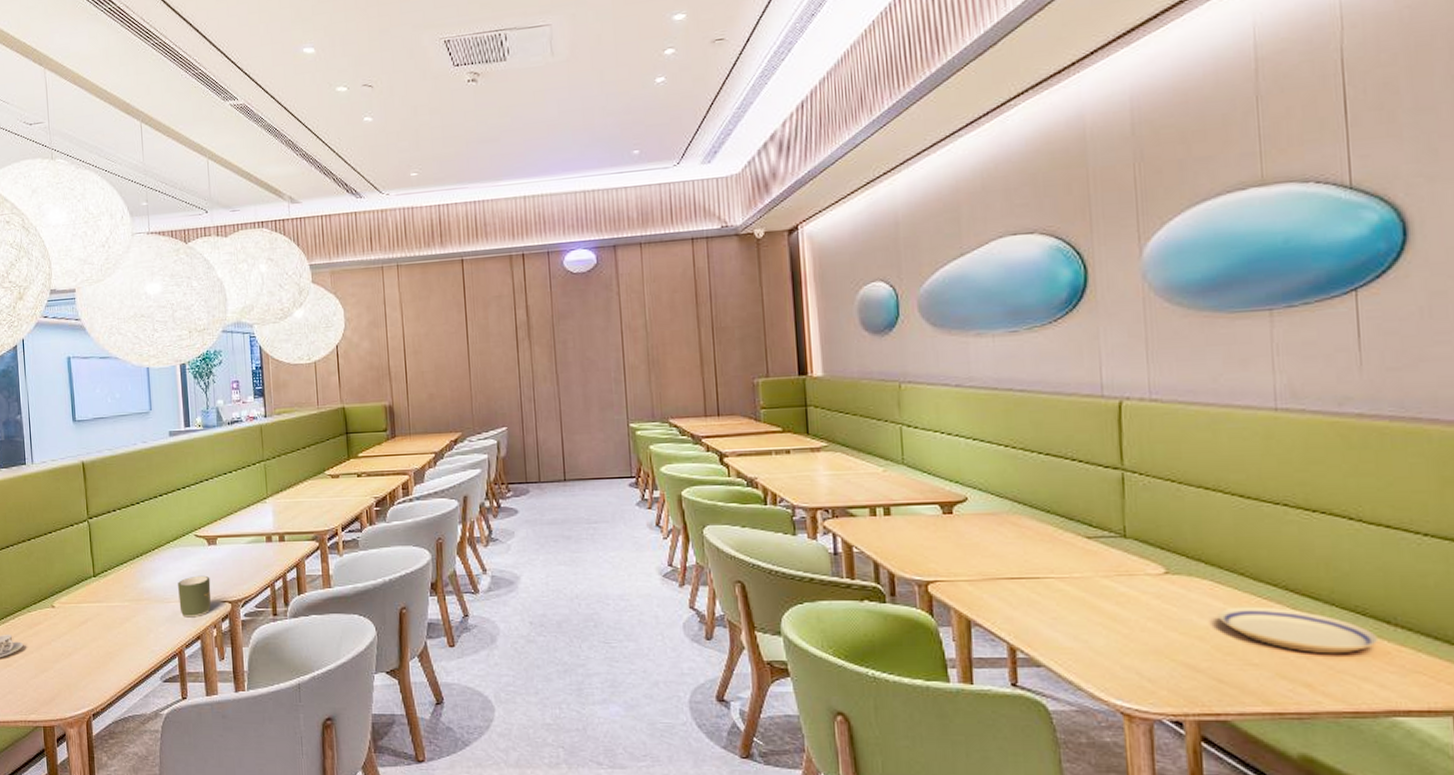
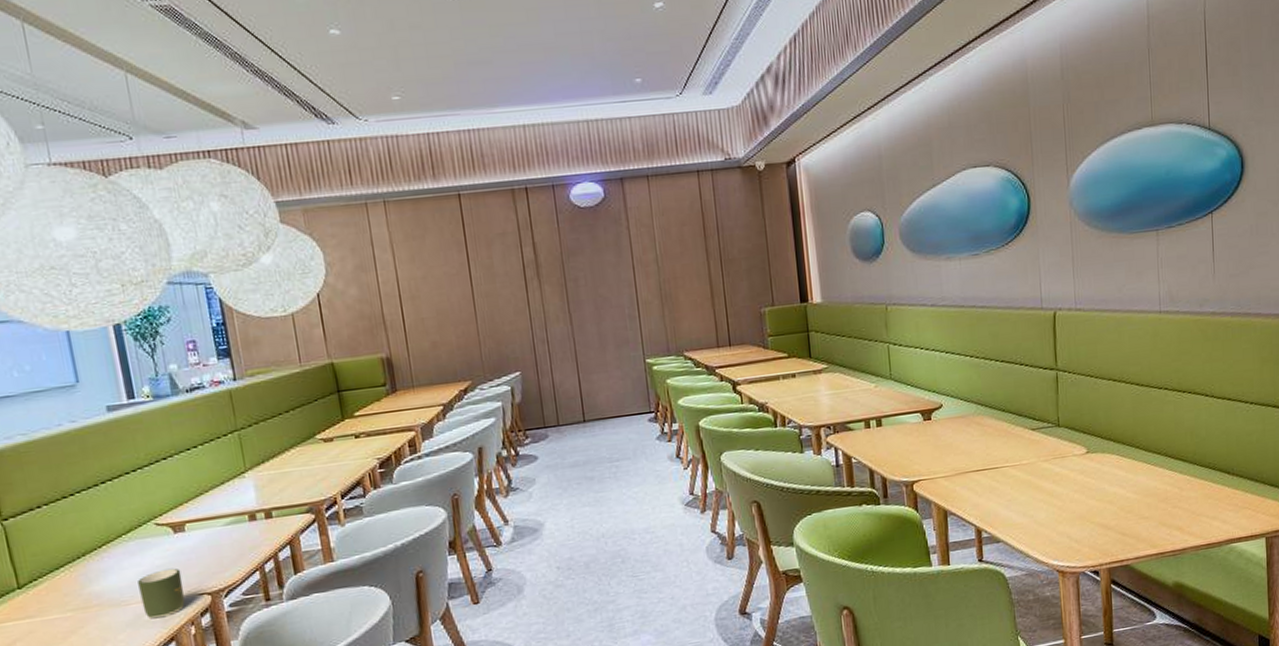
plate: present [1218,606,1379,654] -> none [1122,471,1223,503]

